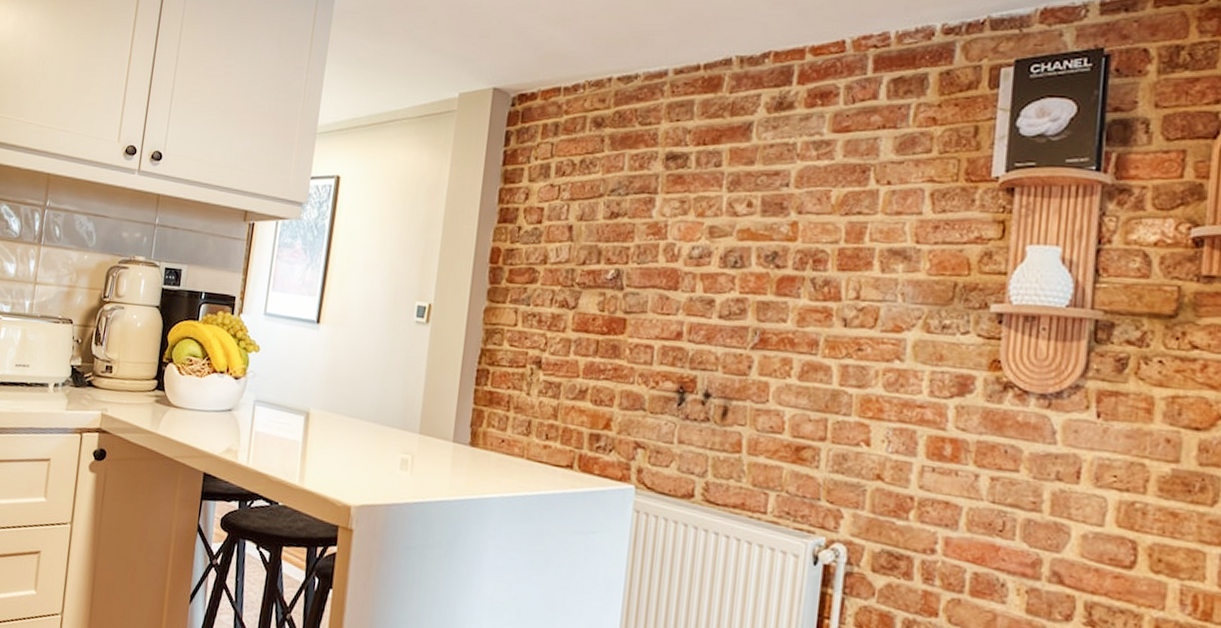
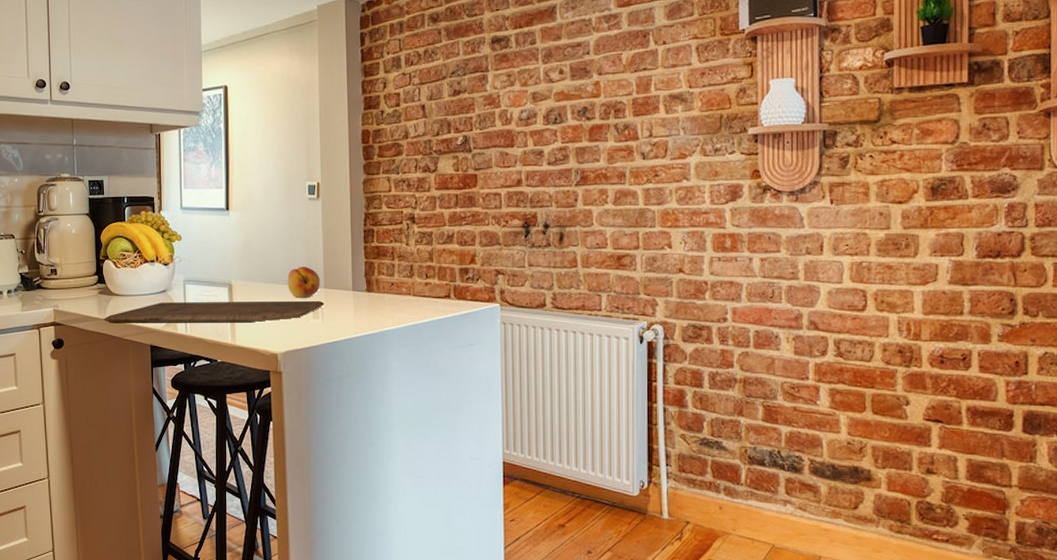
cutting board: none [155,422,417,466] -> present [103,300,325,323]
fruit: none [375,402,416,443] -> present [287,266,321,298]

